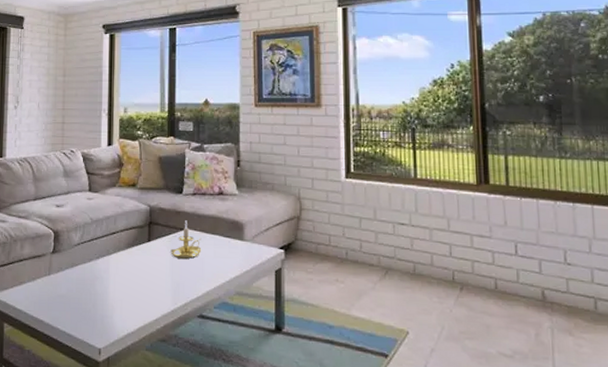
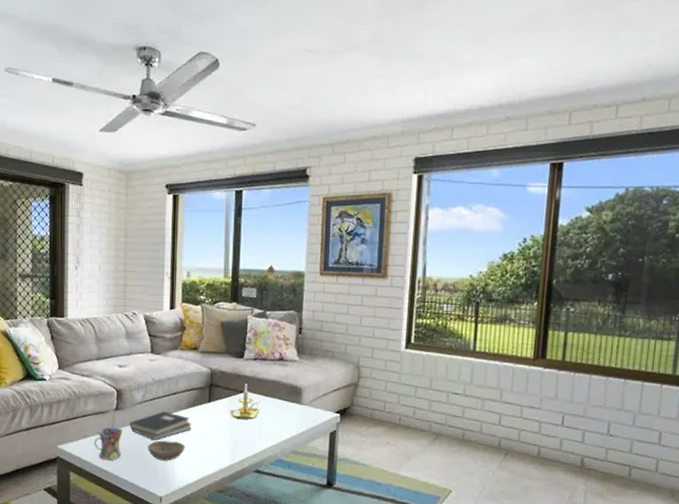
mug: none [29,272,60,309] -> present [94,427,123,460]
hardback book: none [67,253,131,285] -> present [129,411,192,440]
bowl: none [85,285,125,308] -> present [147,440,185,461]

